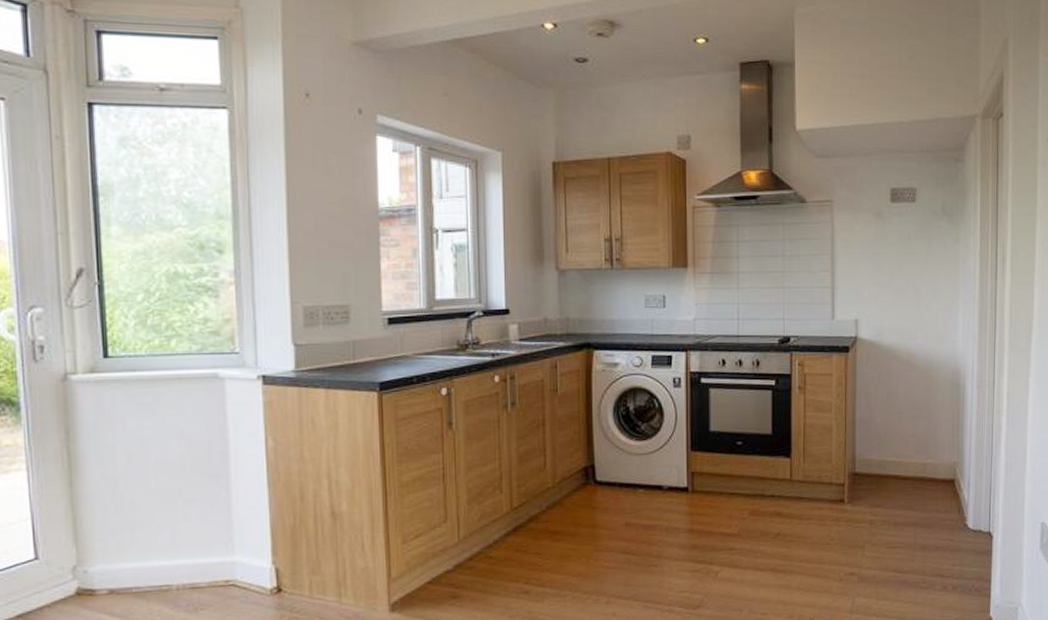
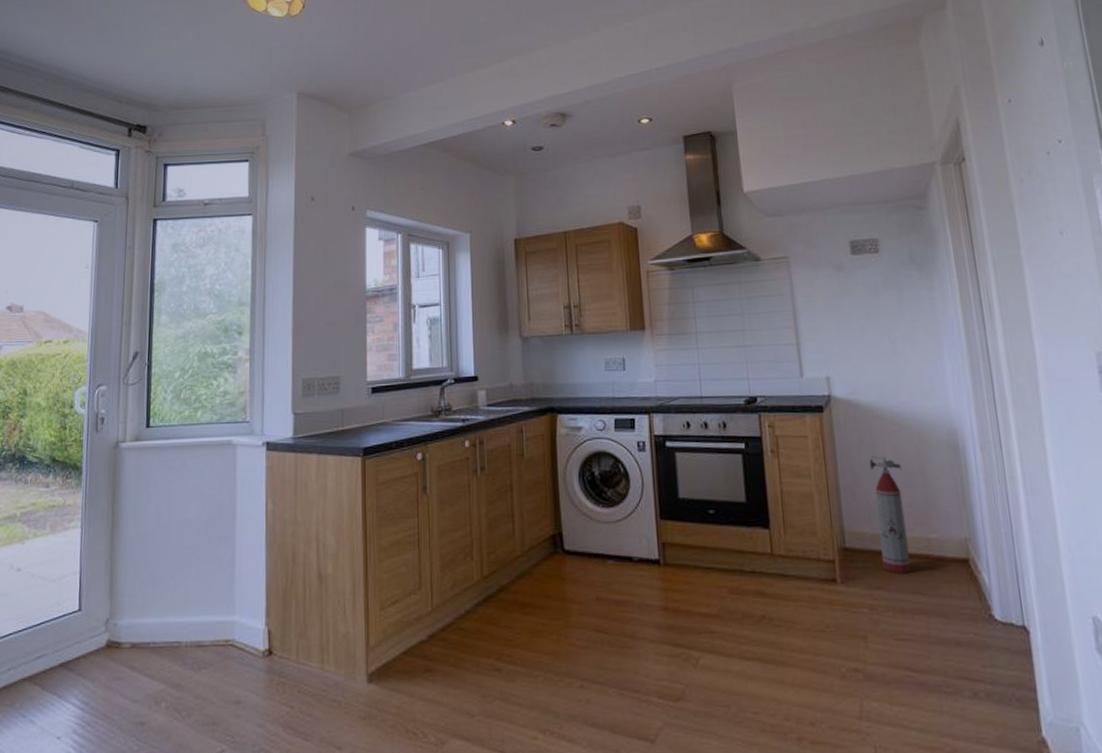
fire extinguisher: none [883,392,910,494] -> present [869,455,911,575]

